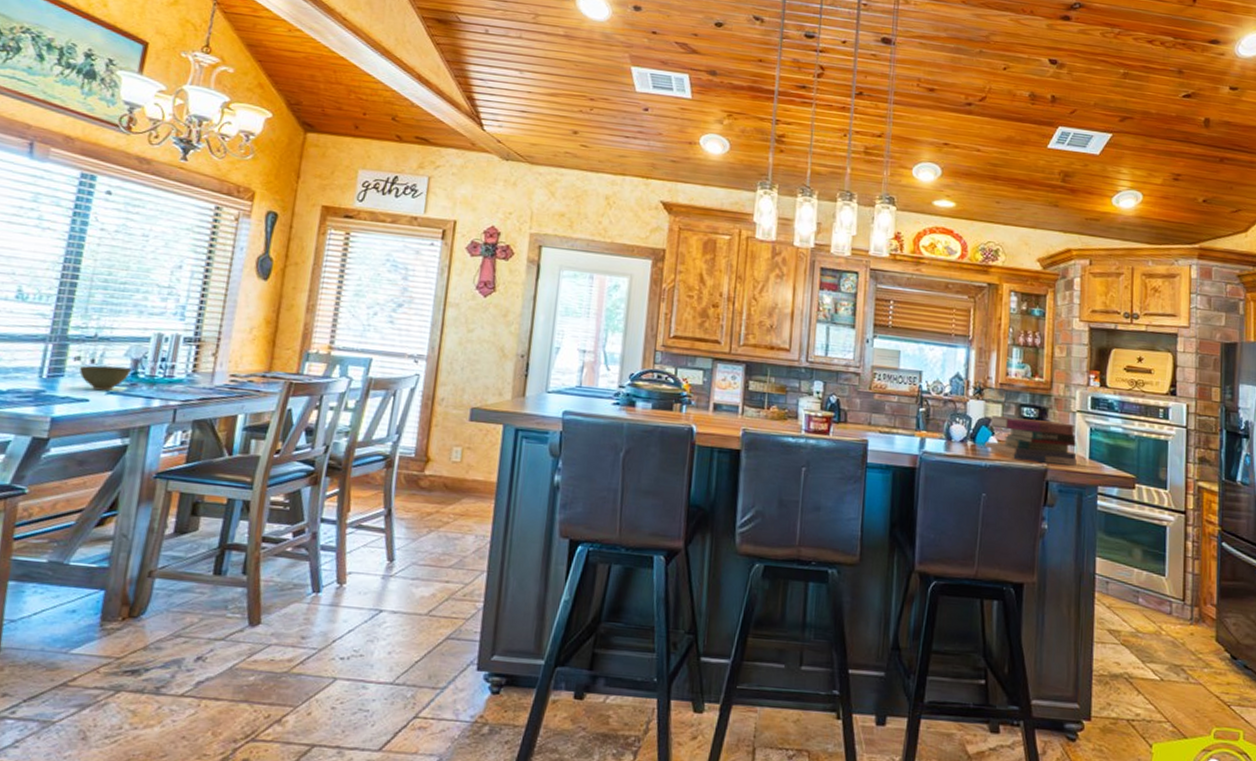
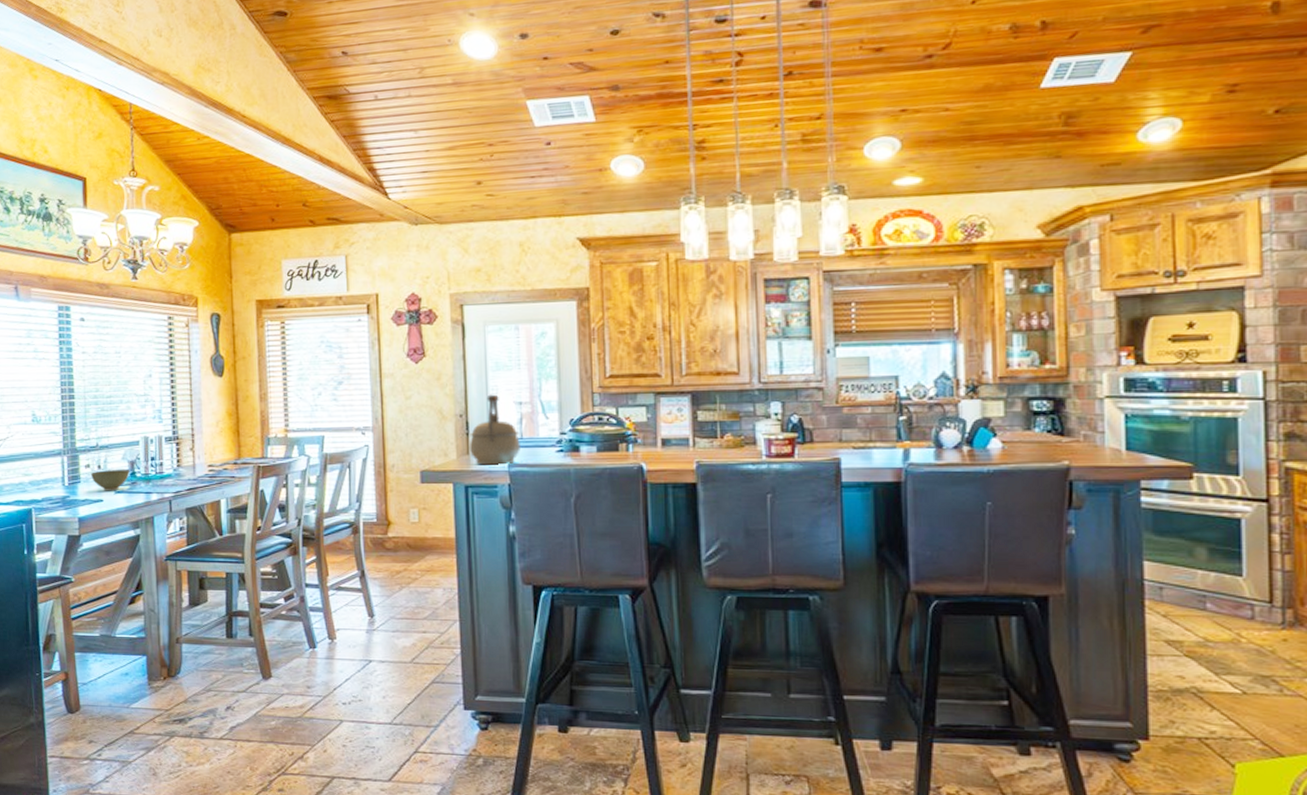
kettle: none [525,338,579,412] -> present [469,394,520,466]
books: present [985,415,1077,466] -> none [986,412,1109,461]

